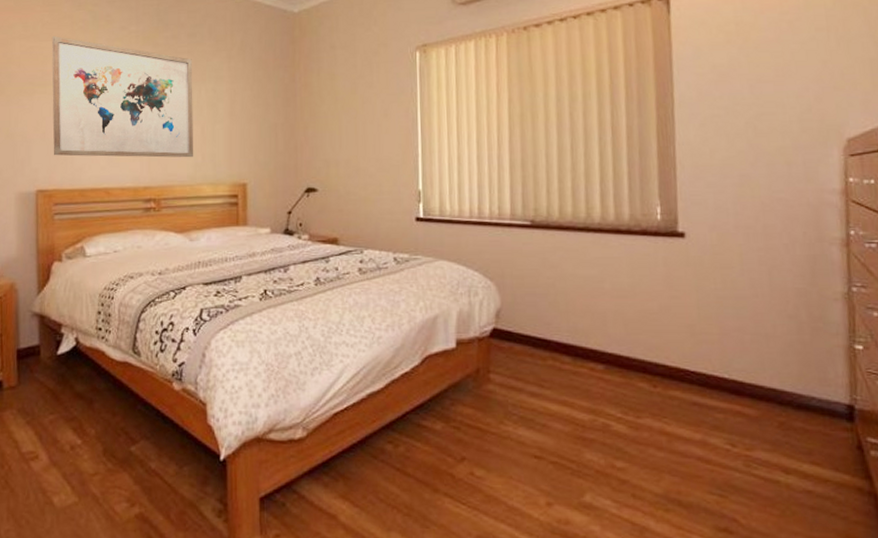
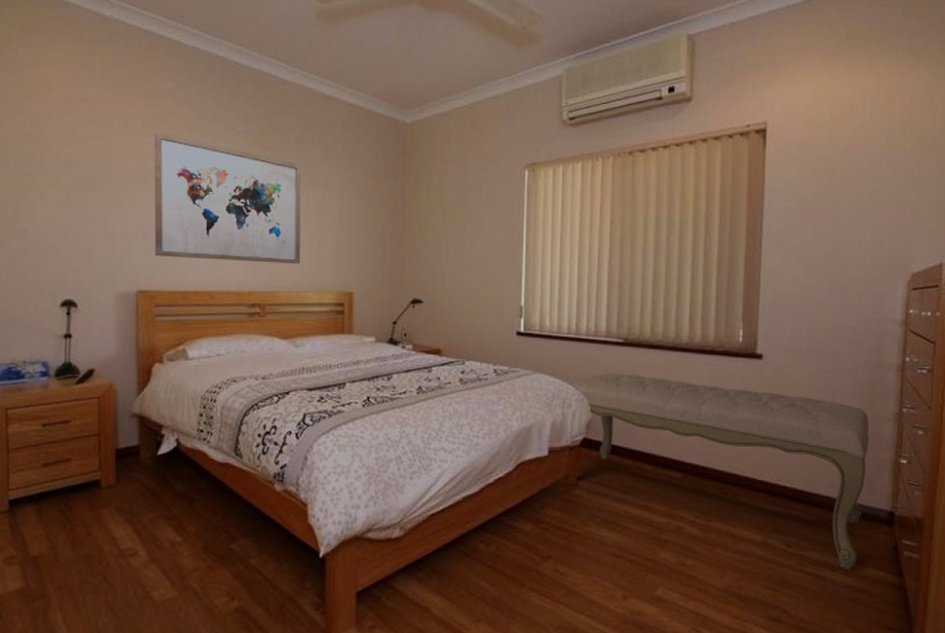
bench: none [472,258,816,474] -> present [567,373,870,571]

